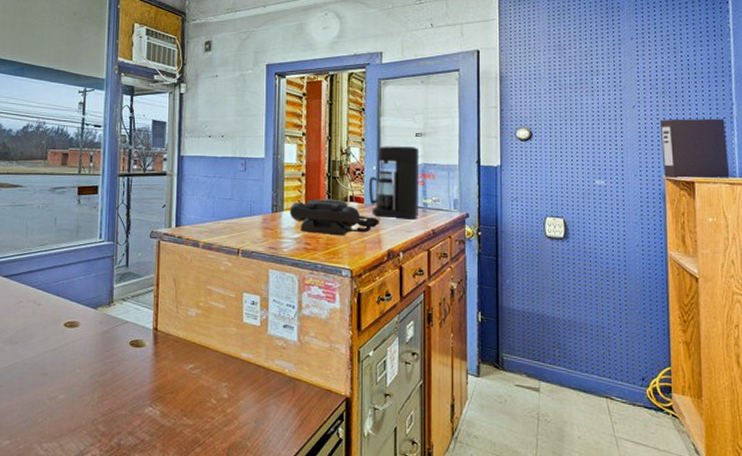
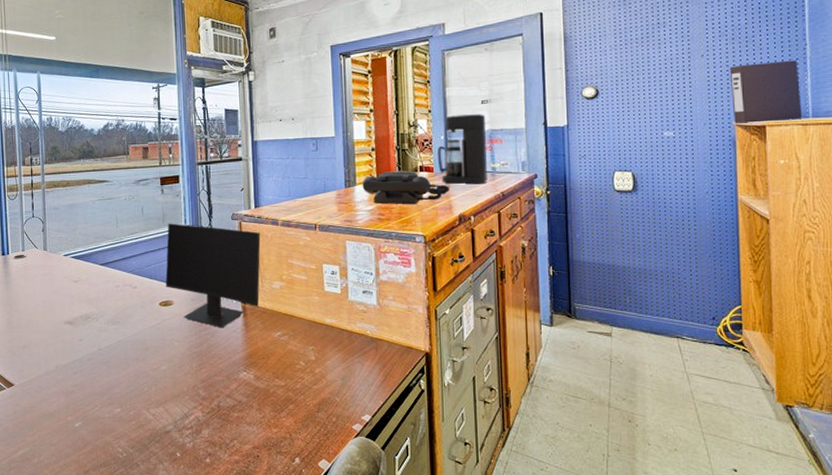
computer monitor: none [73,236,179,356] -> present [165,223,261,328]

